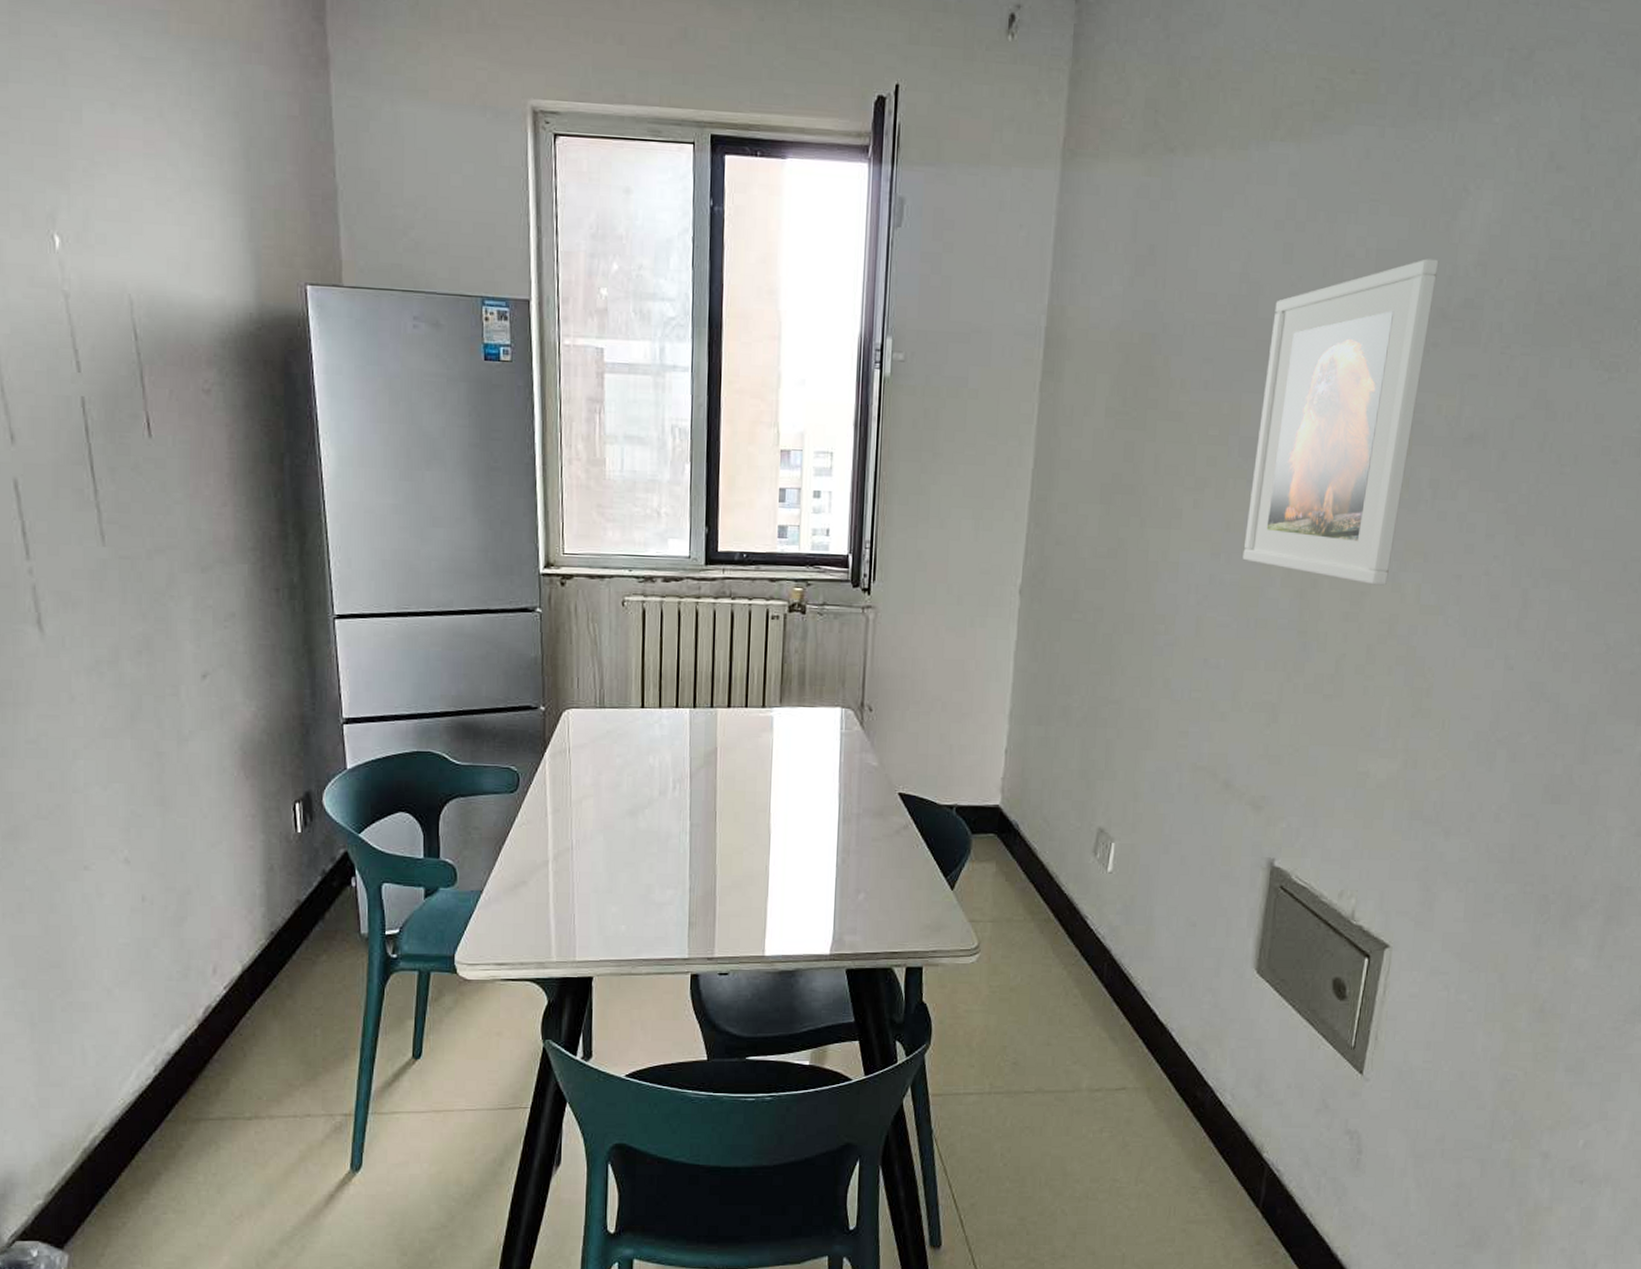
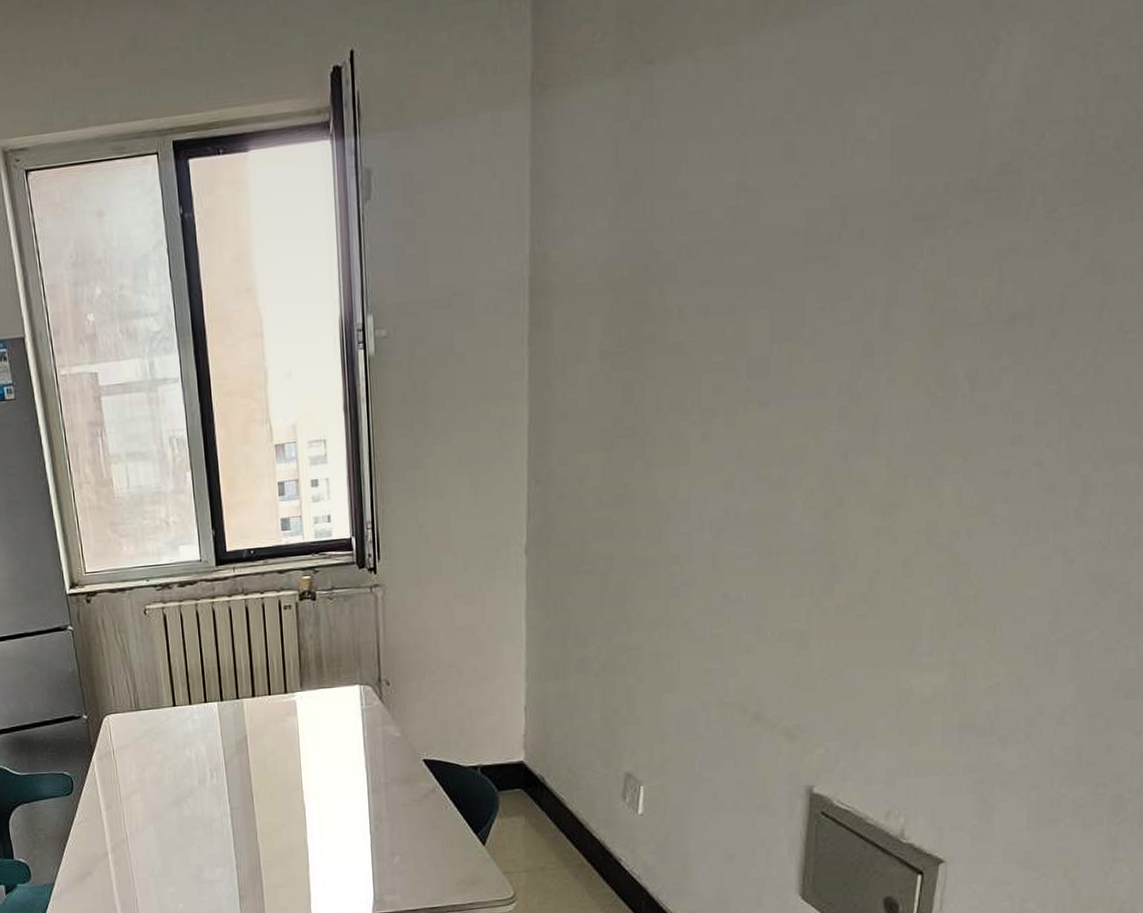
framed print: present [1242,258,1439,586] -> none [759,125,967,495]

